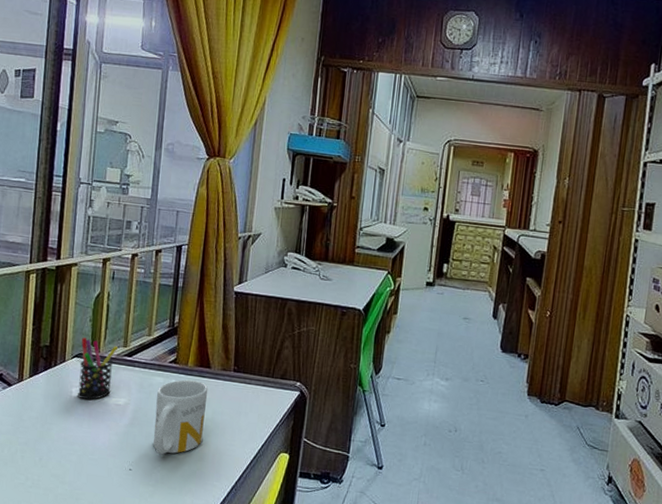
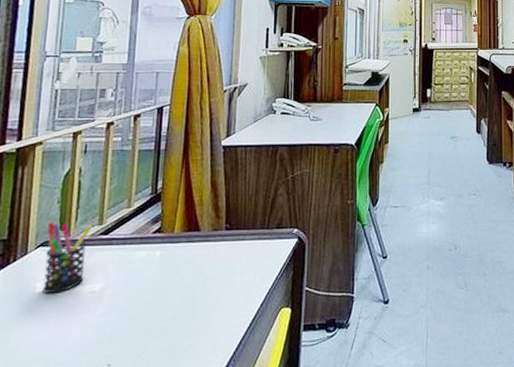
mug: present [153,379,209,455] -> none [136,247,198,339]

